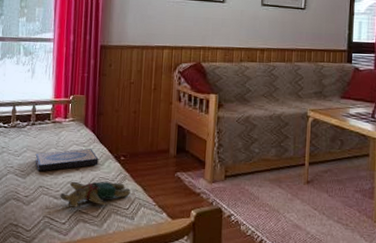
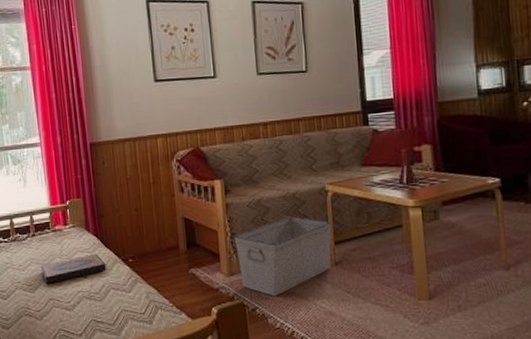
teddy bear: present [60,181,131,208] -> none [72,286,145,317]
storage bin: none [221,135,309,206] -> present [235,216,332,296]

